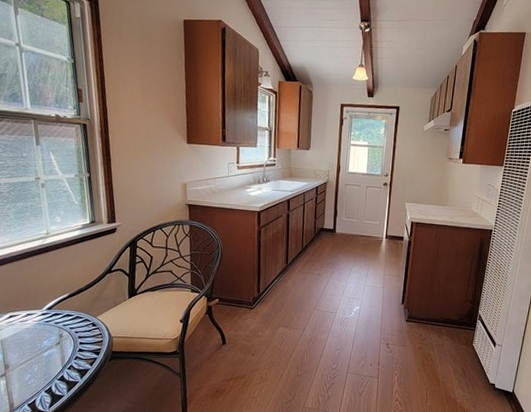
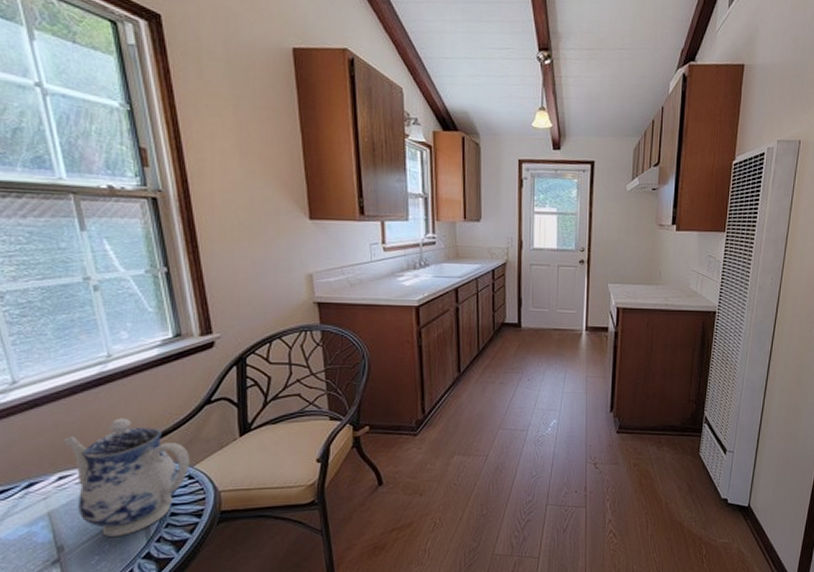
teapot: none [14,278,95,362] -> present [62,418,190,537]

